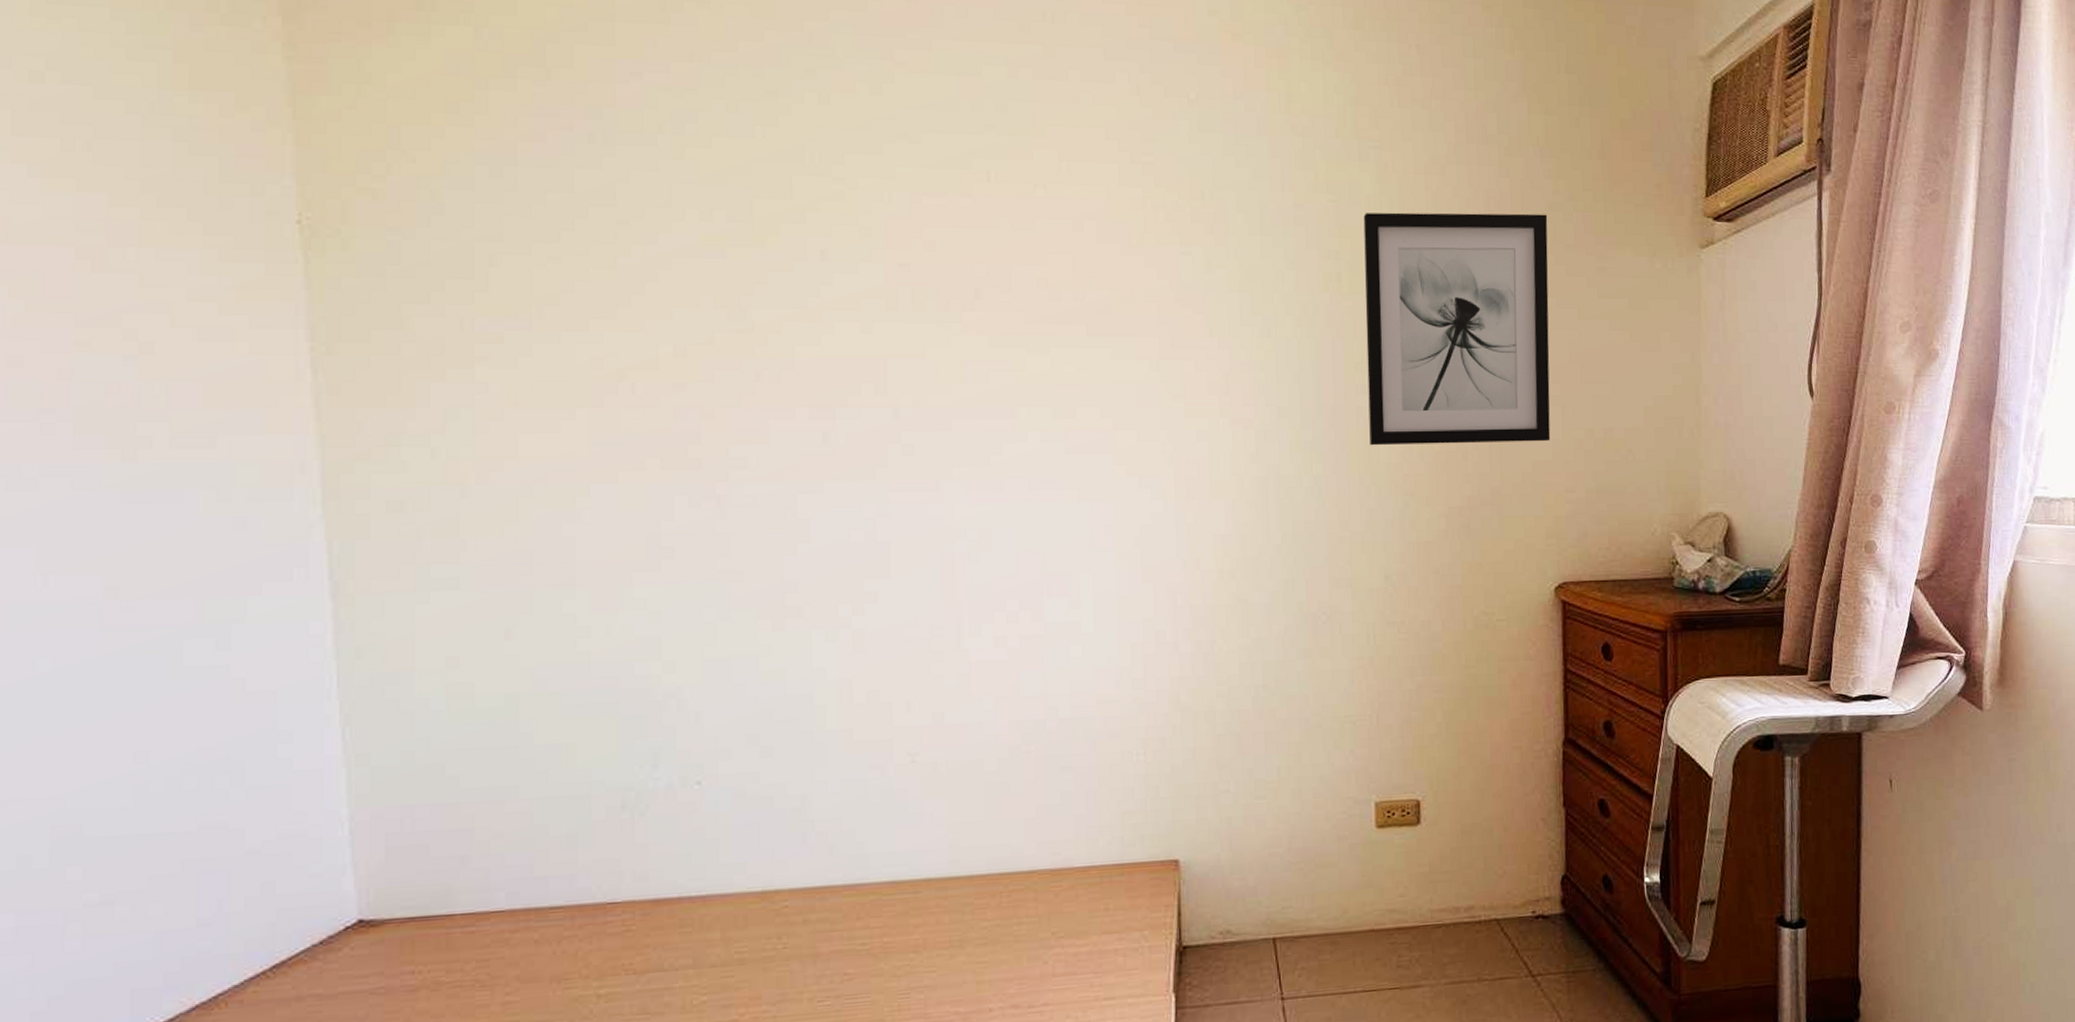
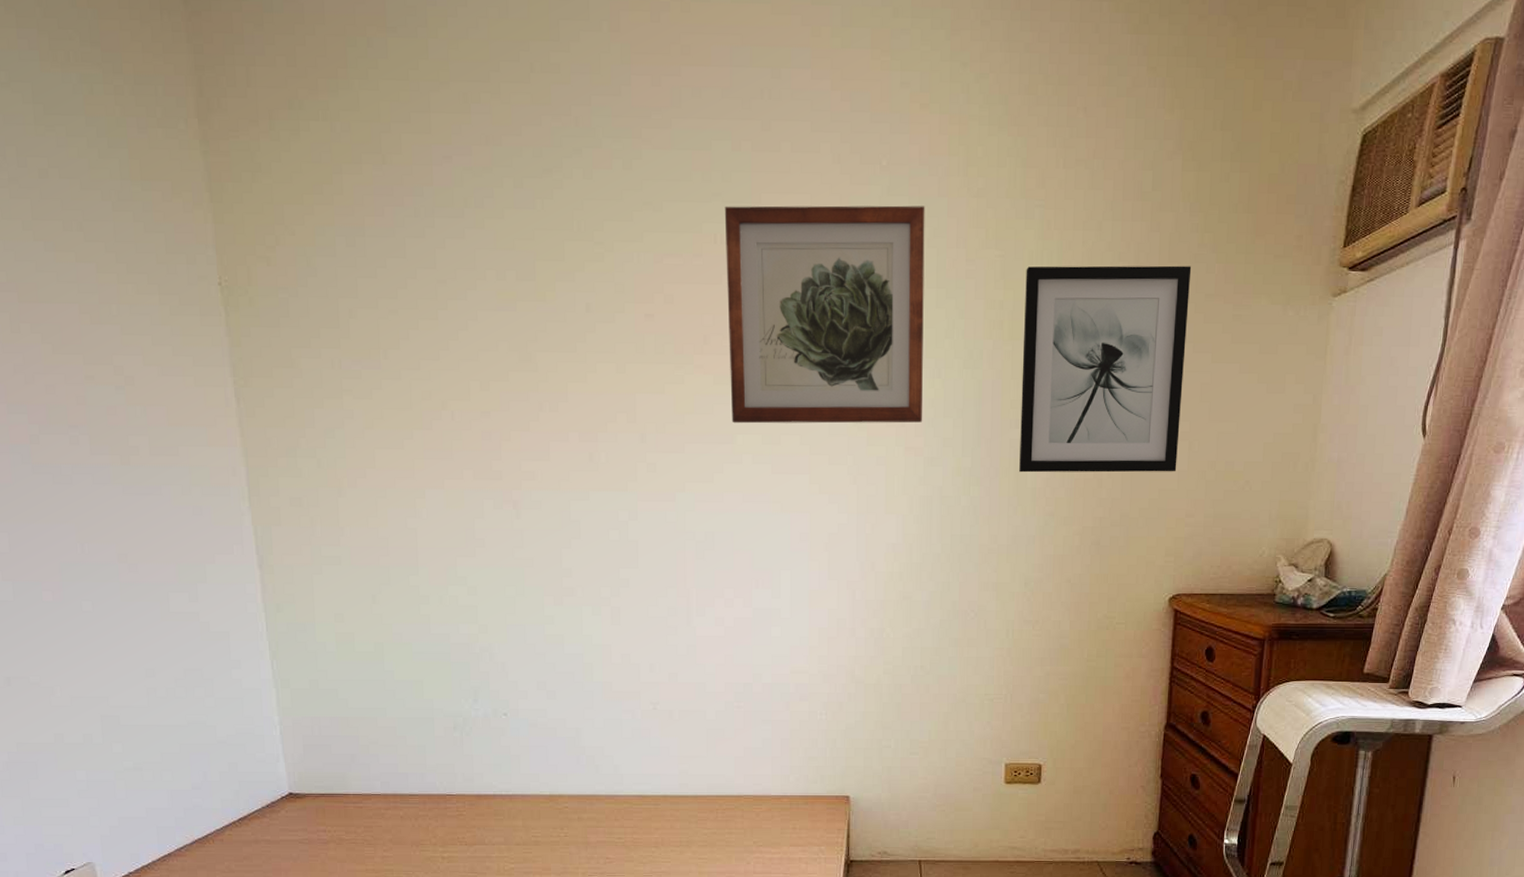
wall art: none [999,139,1252,394] -> present [724,205,925,424]

